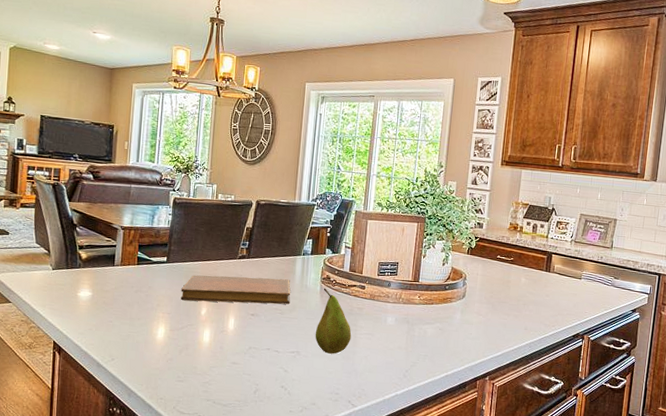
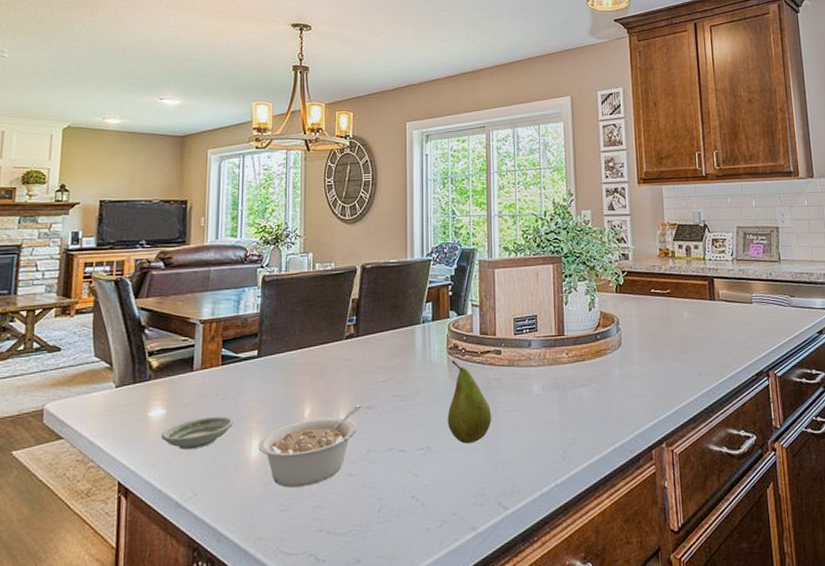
saucer: none [88,303,145,326] -> present [161,416,233,450]
legume: none [163,312,247,366] -> present [258,405,360,488]
notebook: present [180,275,291,305] -> none [277,356,413,403]

